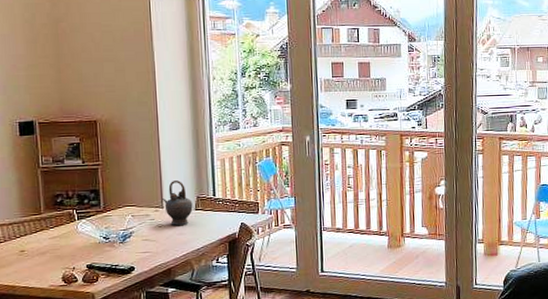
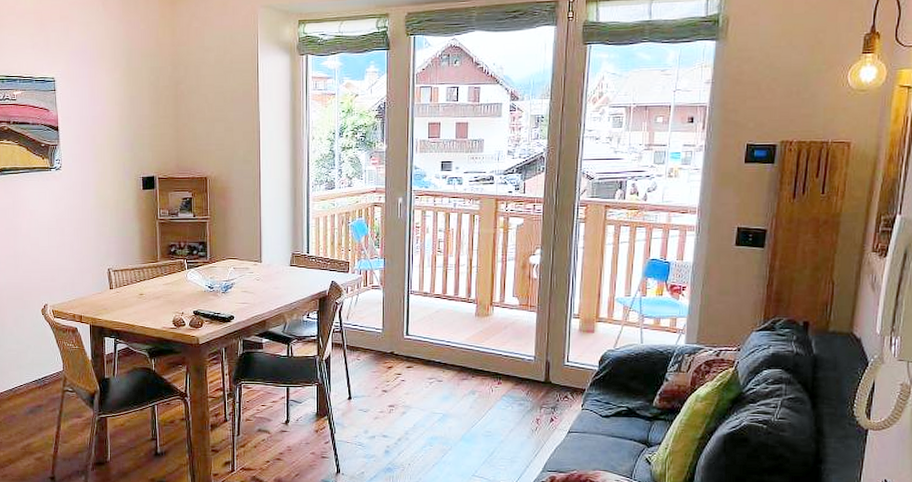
teapot: present [162,180,193,225] -> none [261,237,288,279]

